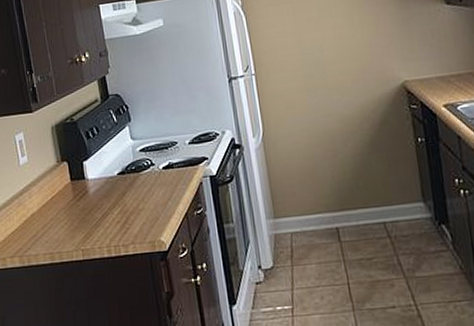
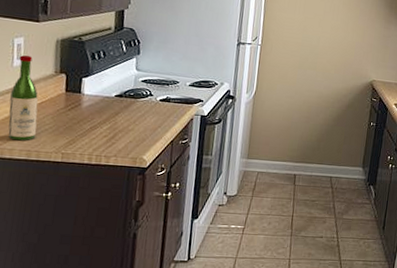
wine bottle: none [23,149,55,245] -> present [8,55,39,141]

